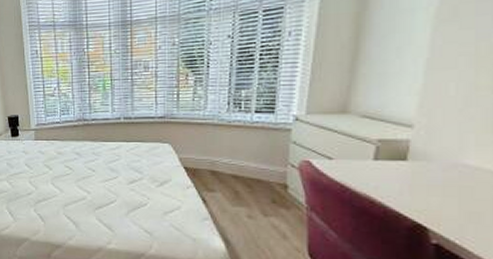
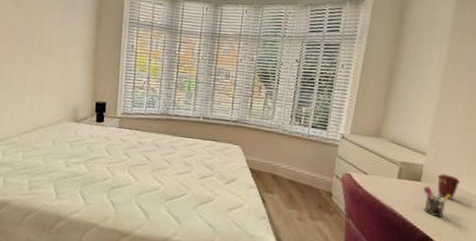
pen holder: none [411,165,452,201] -> present [423,186,451,217]
coffee cup: none [430,148,464,179] -> present [437,174,460,200]

